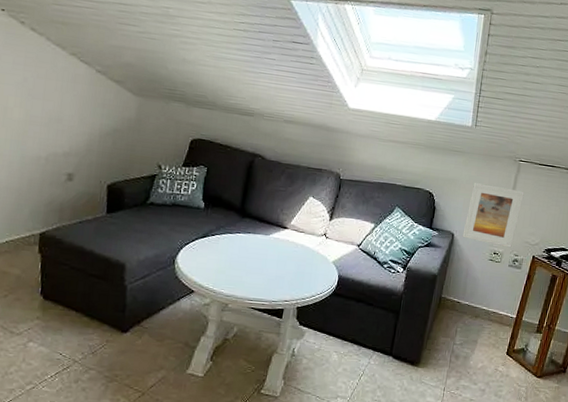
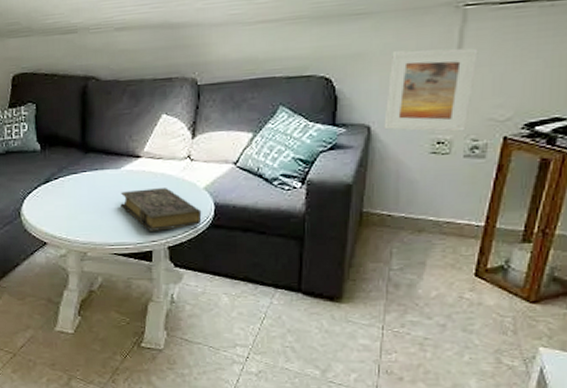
book: none [264,255,328,293] -> present [120,188,202,231]

